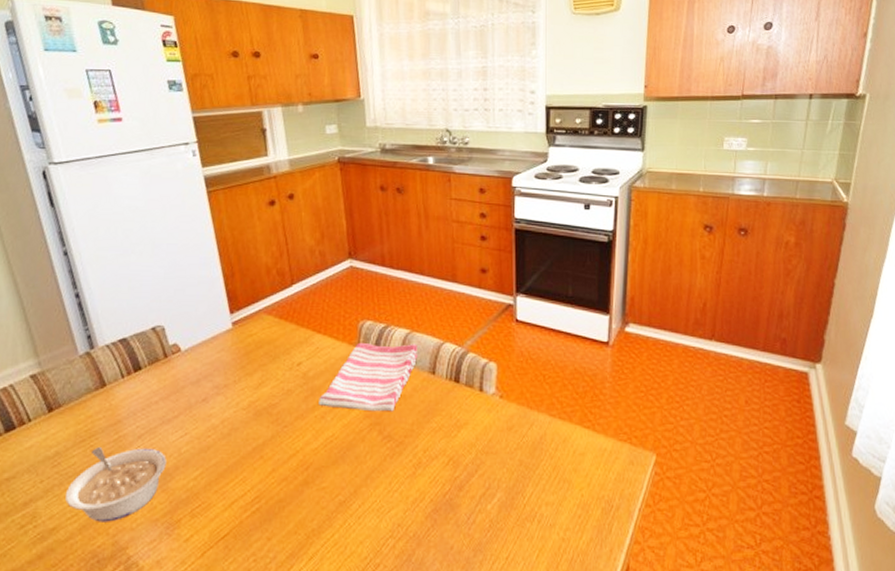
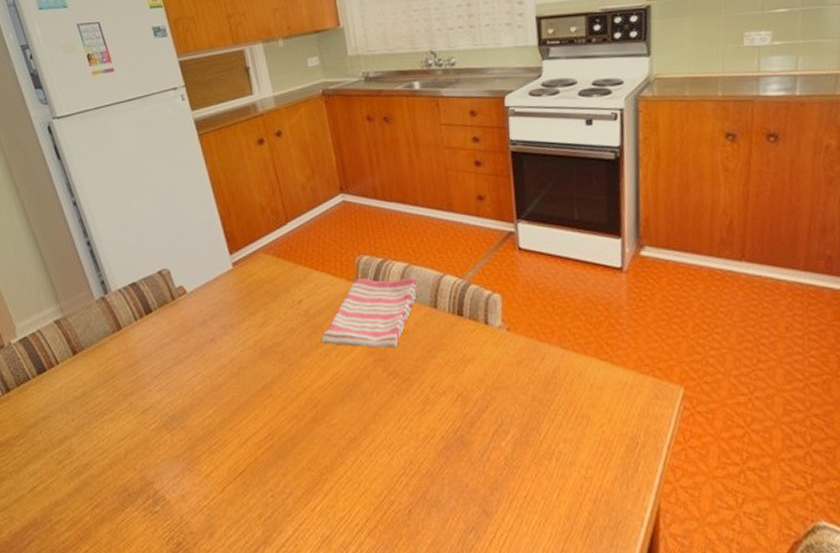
legume: present [65,446,167,522] -> none [95,386,182,458]

